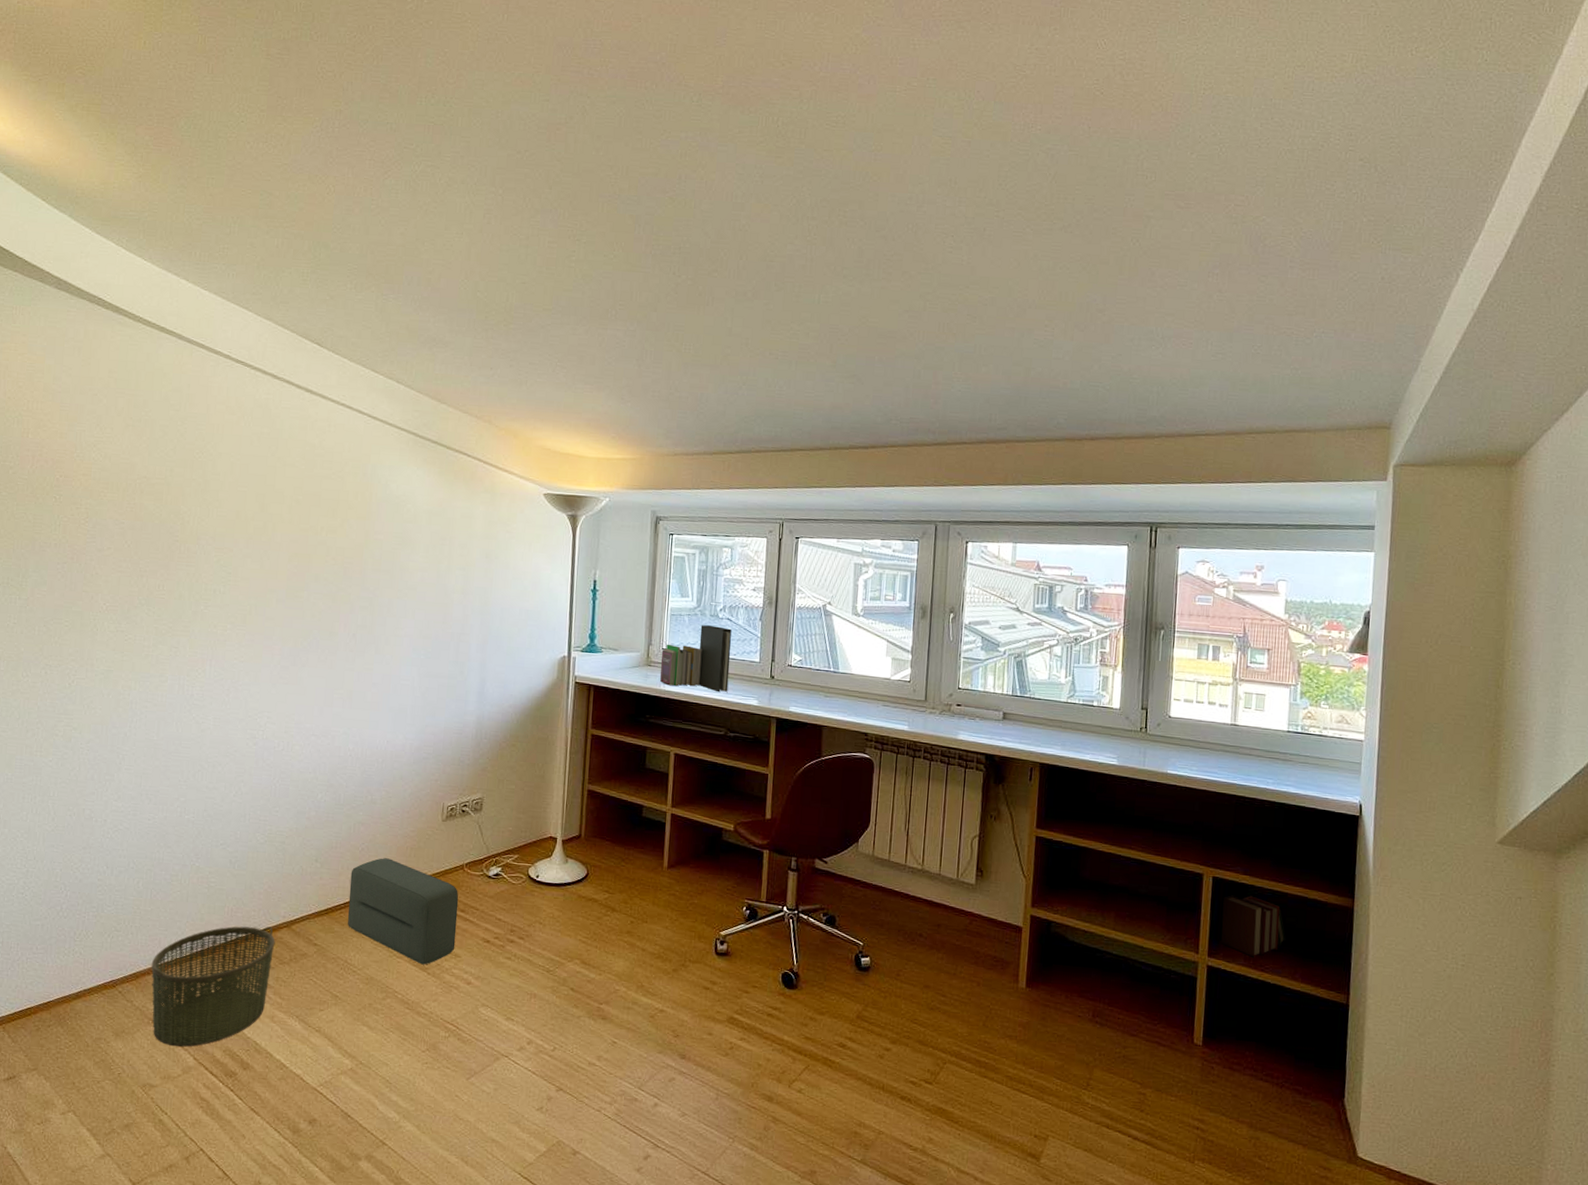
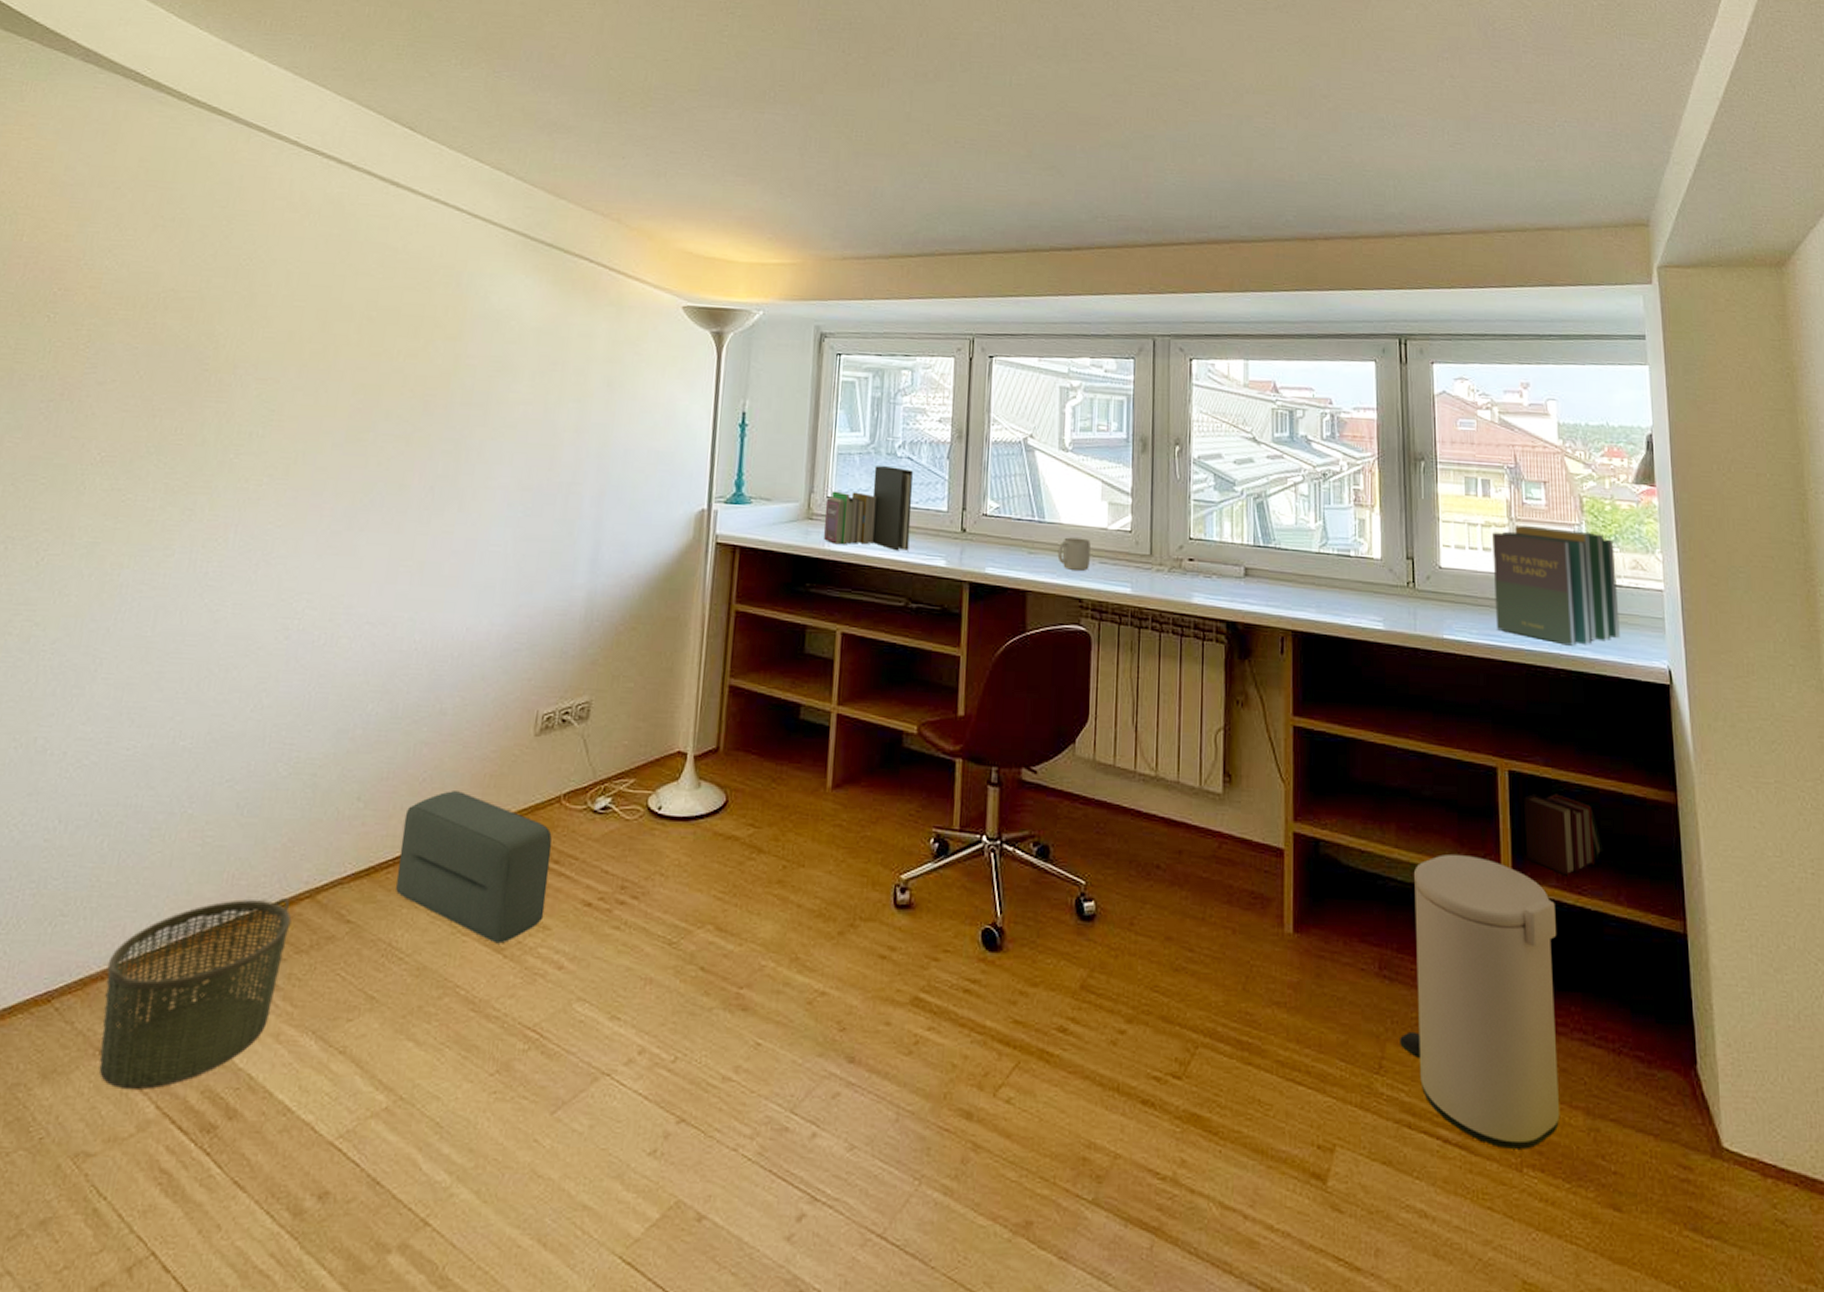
mug: none [848,685,876,711] -> present [1057,537,1091,571]
pedal bin: none [1105,937,1241,1148] -> present [1400,854,1561,1149]
books: none [1213,684,1324,782] -> present [1491,524,1620,646]

